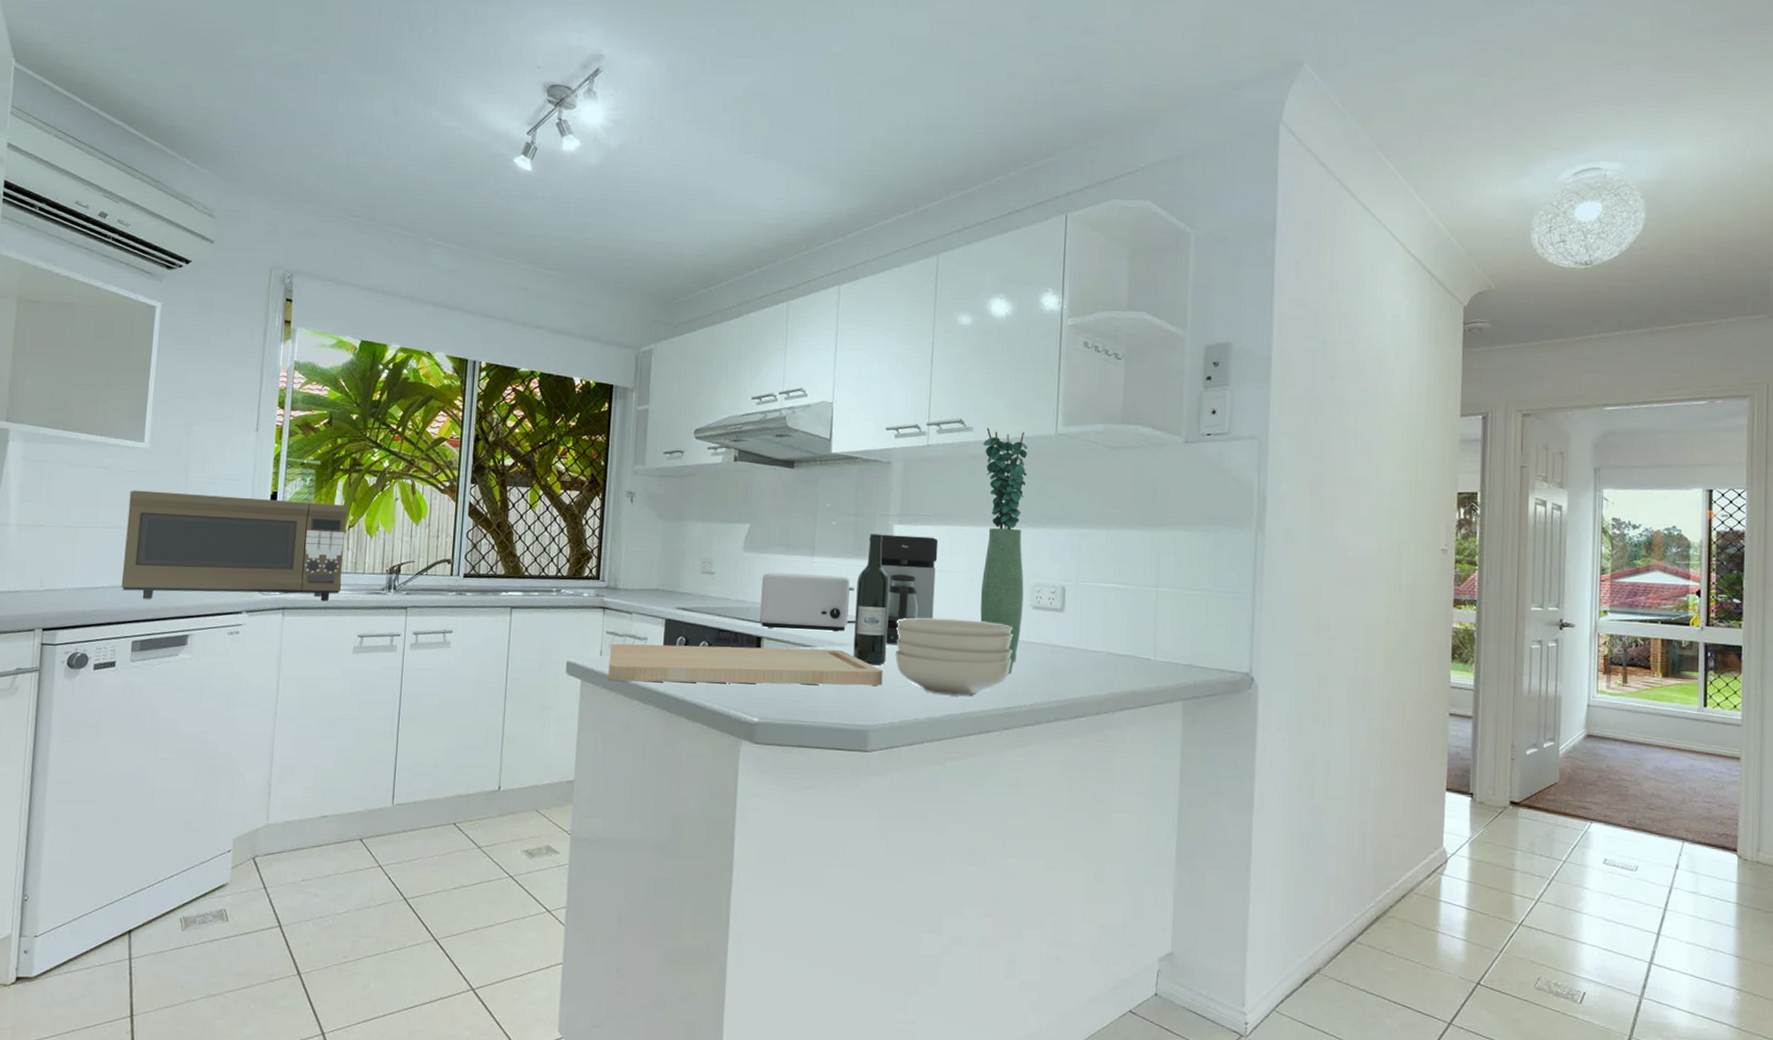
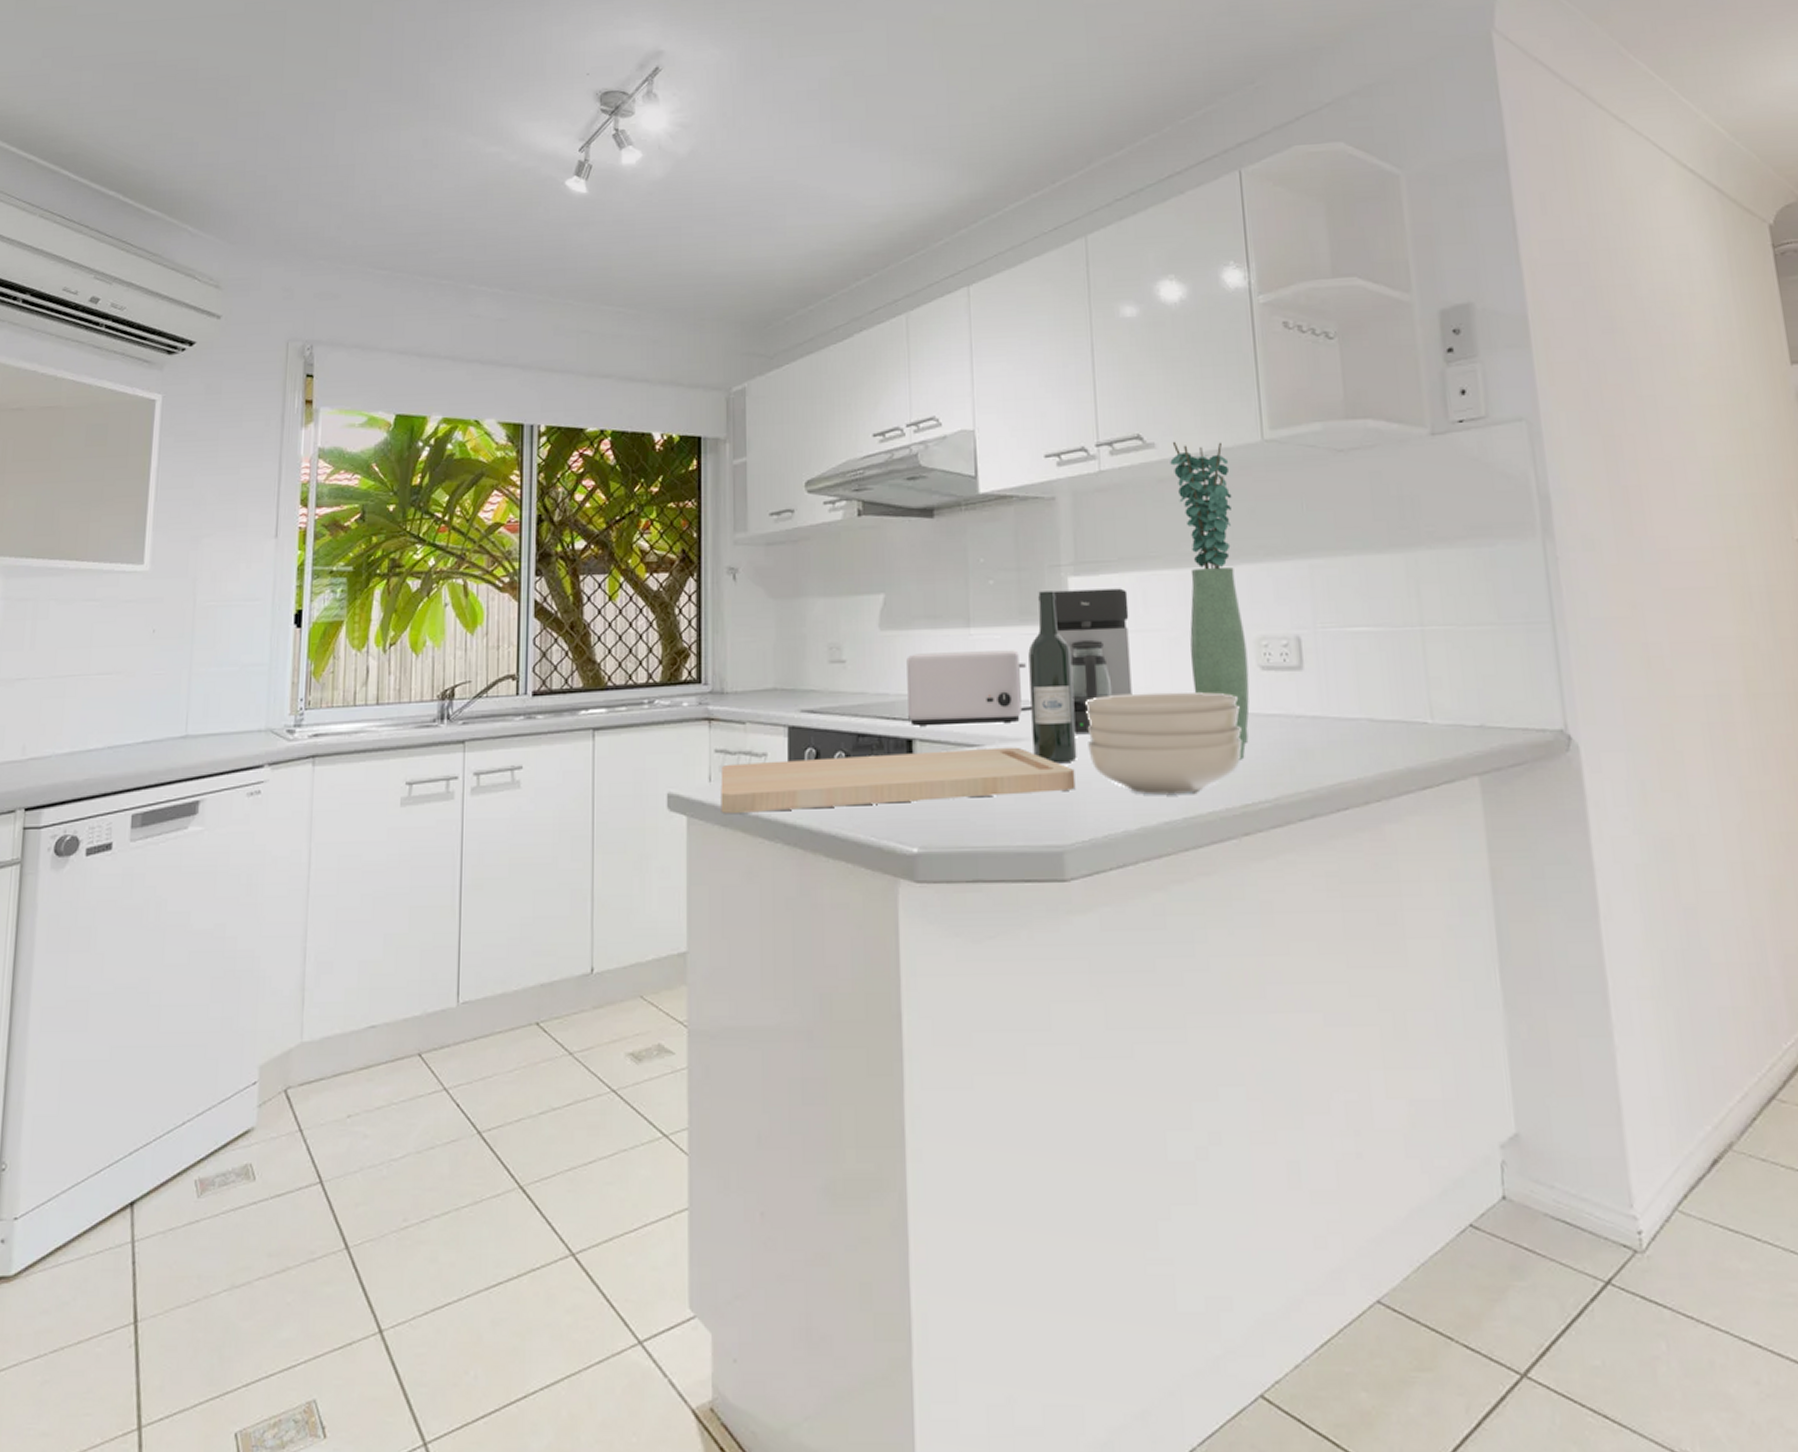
microwave: present [121,490,348,602] -> none [118,618,387,759]

